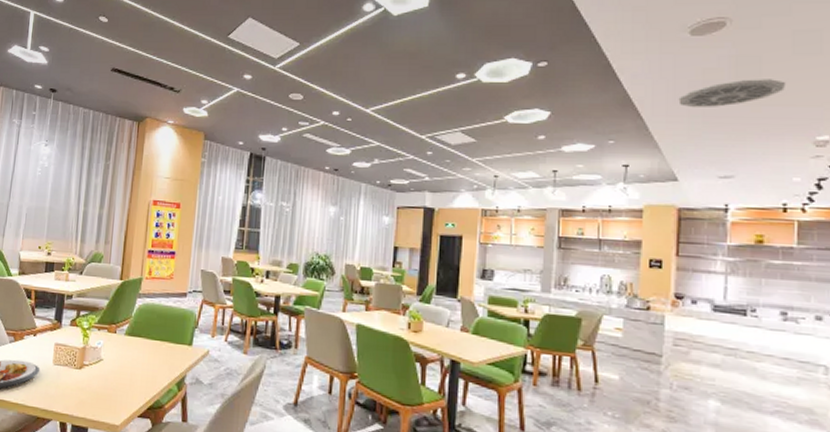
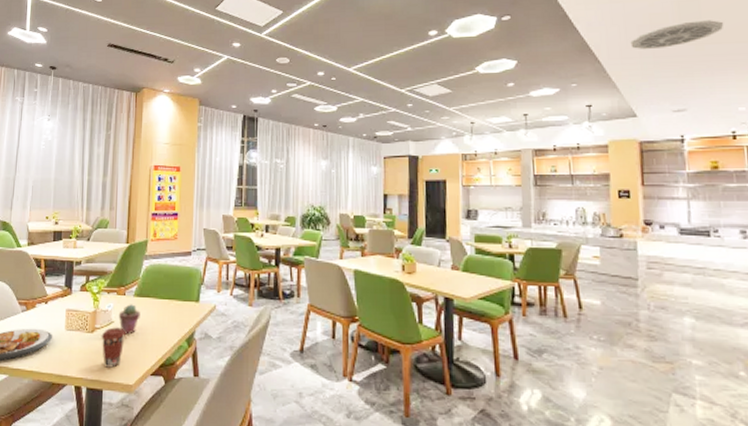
coffee cup: none [89,365,116,407] -> present [101,327,127,368]
potted succulent: none [108,342,131,374] -> present [118,304,140,335]

